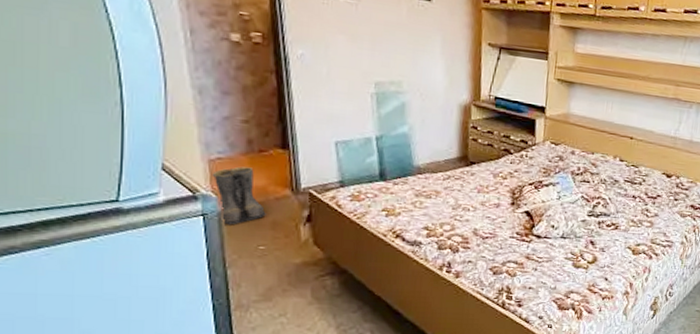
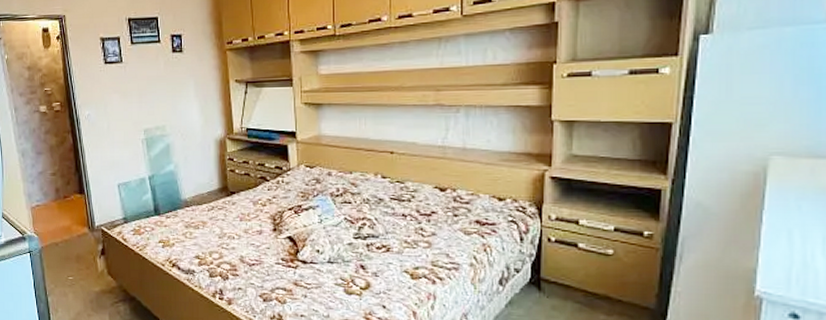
boots: present [212,166,266,225] -> none [34,211,72,260]

